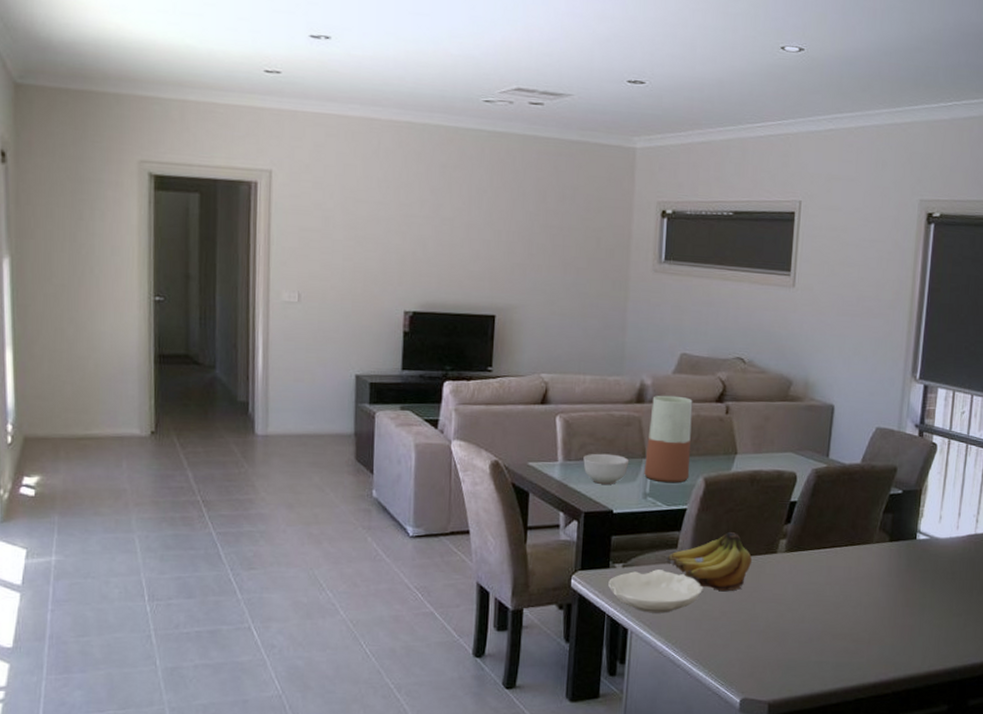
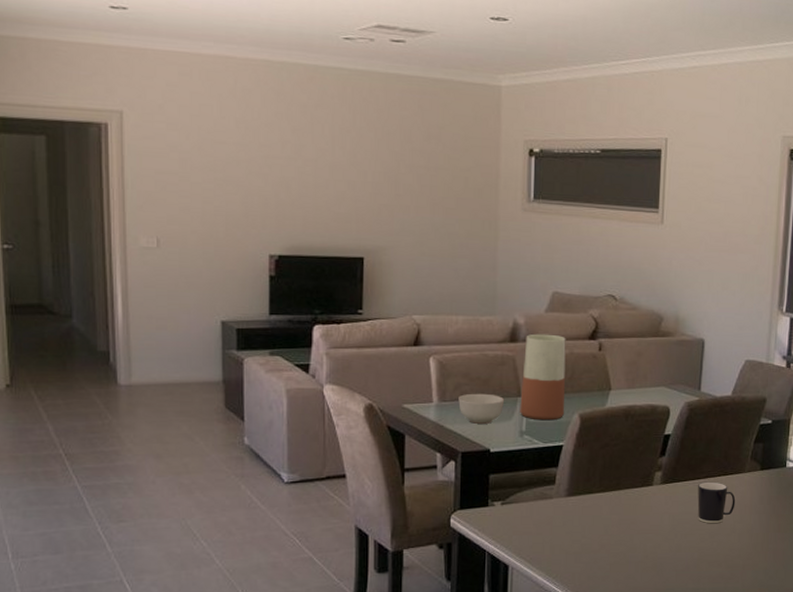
bowl: present [608,569,704,614] -> none [488,506,582,549]
fruit: present [665,532,752,592] -> none [544,467,628,525]
mug: none [822,551,863,596] -> present [697,481,736,524]

